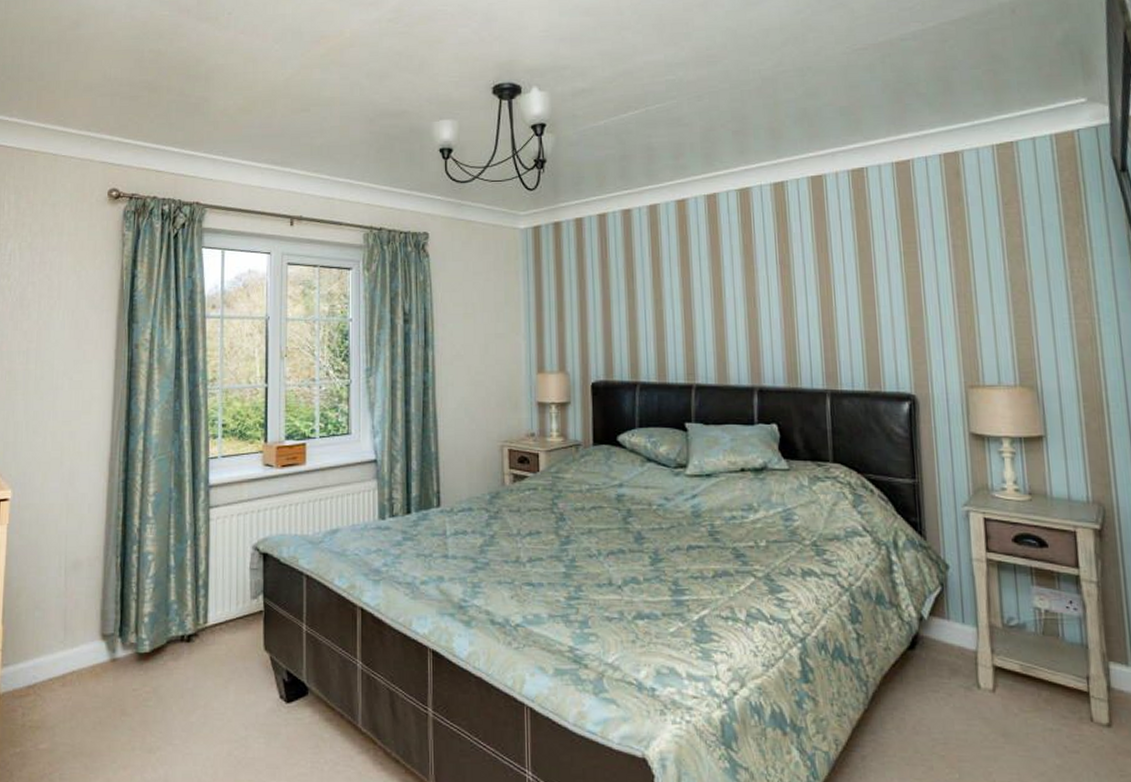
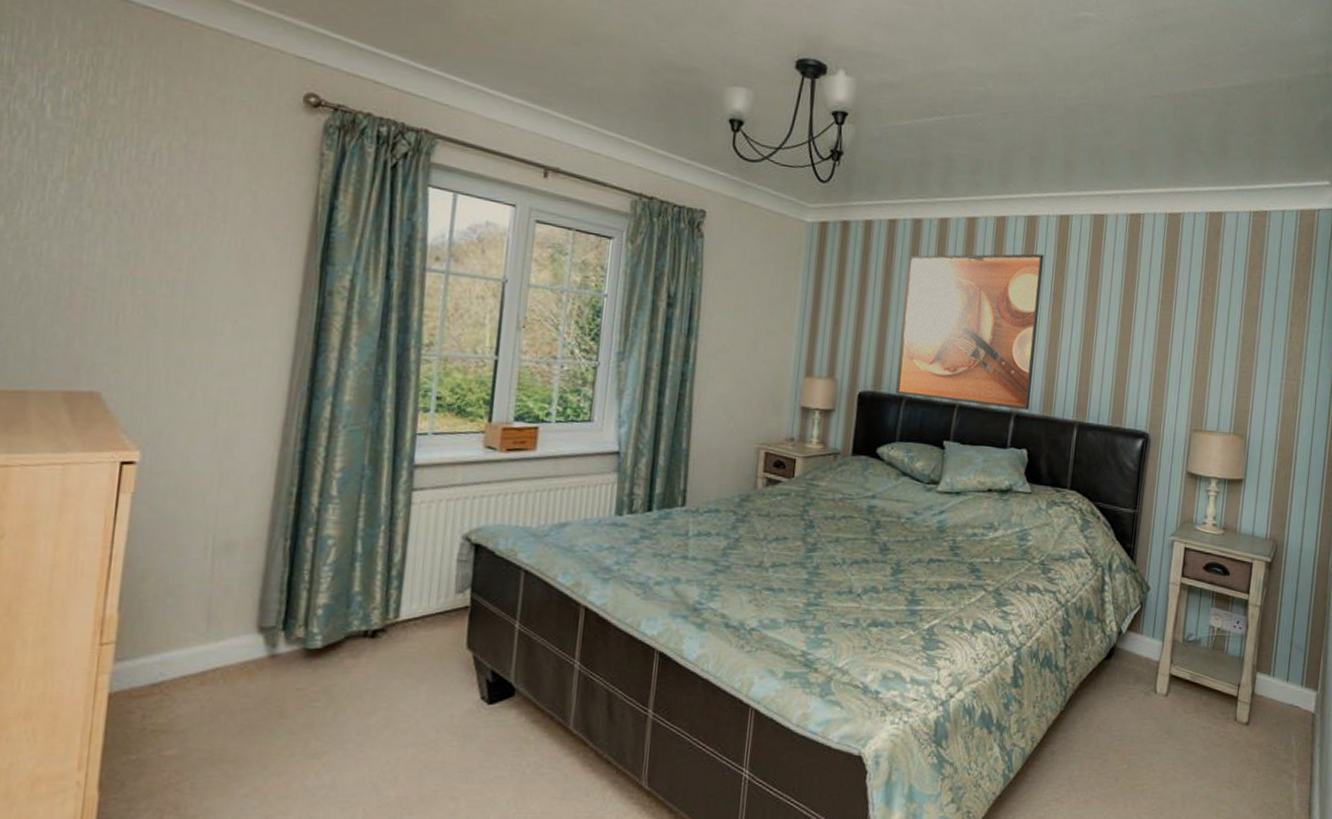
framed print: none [623,224,772,383] -> present [895,253,1044,410]

